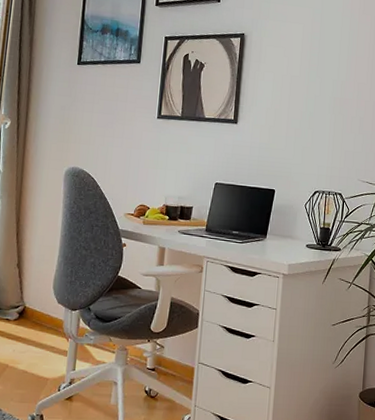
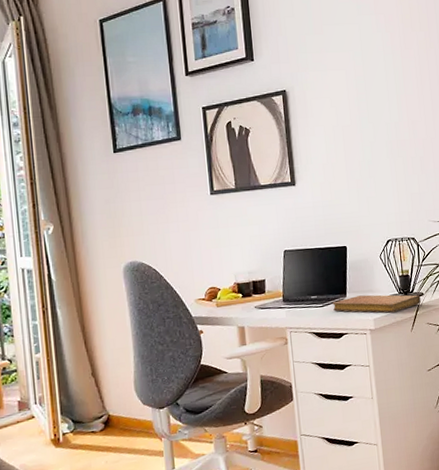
notebook: none [251,239,337,262] -> present [332,294,421,313]

